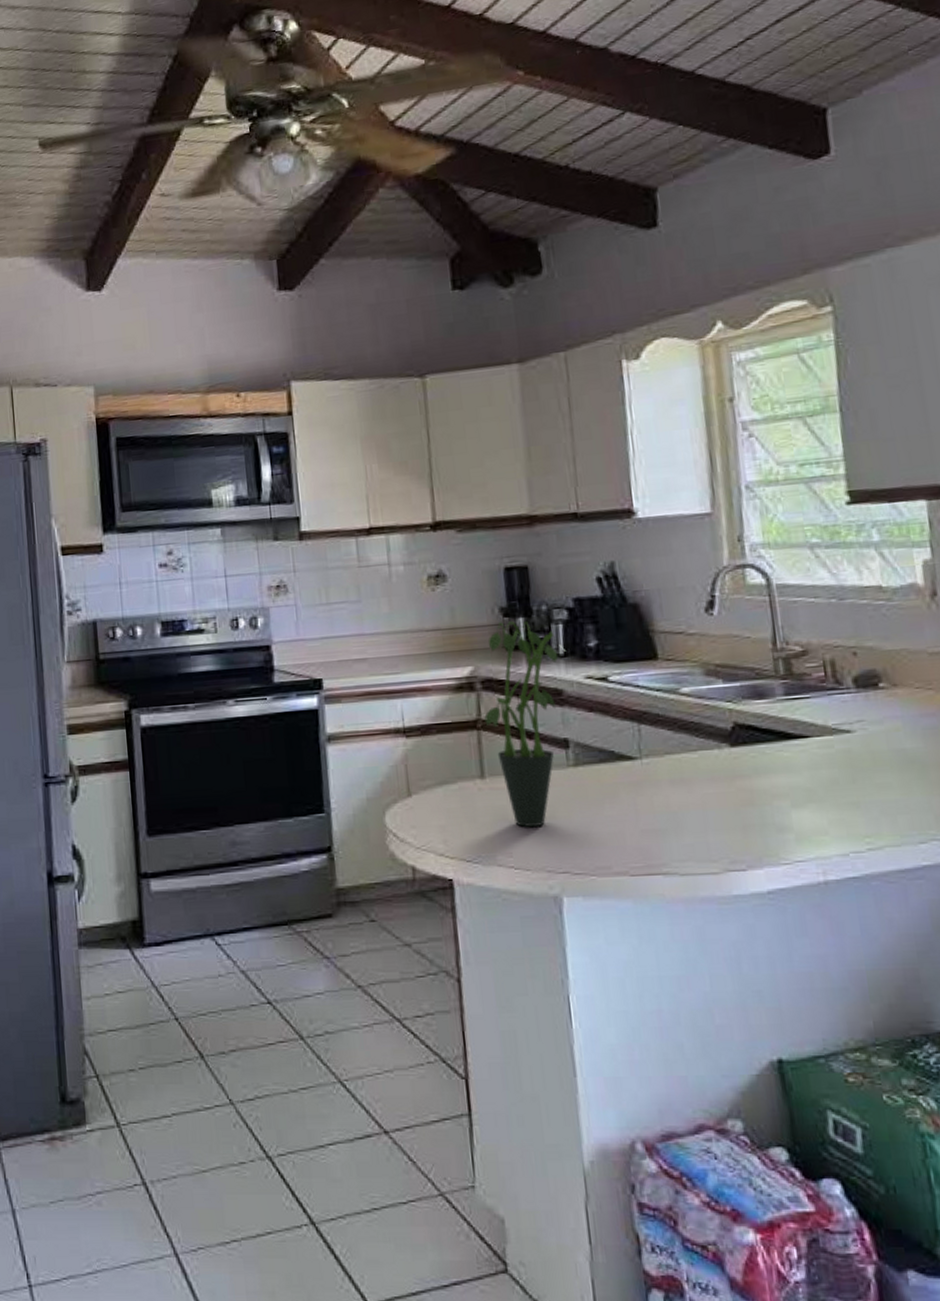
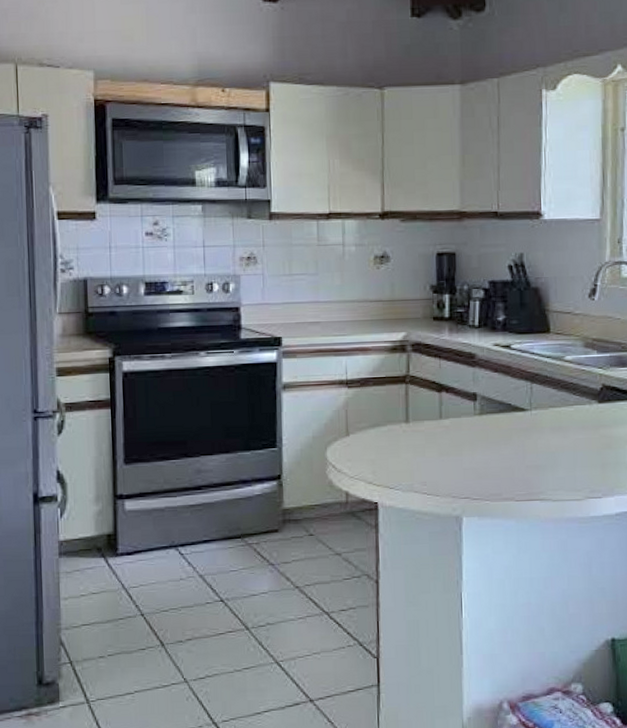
potted plant: present [484,621,565,827] -> none [412,297,480,462]

